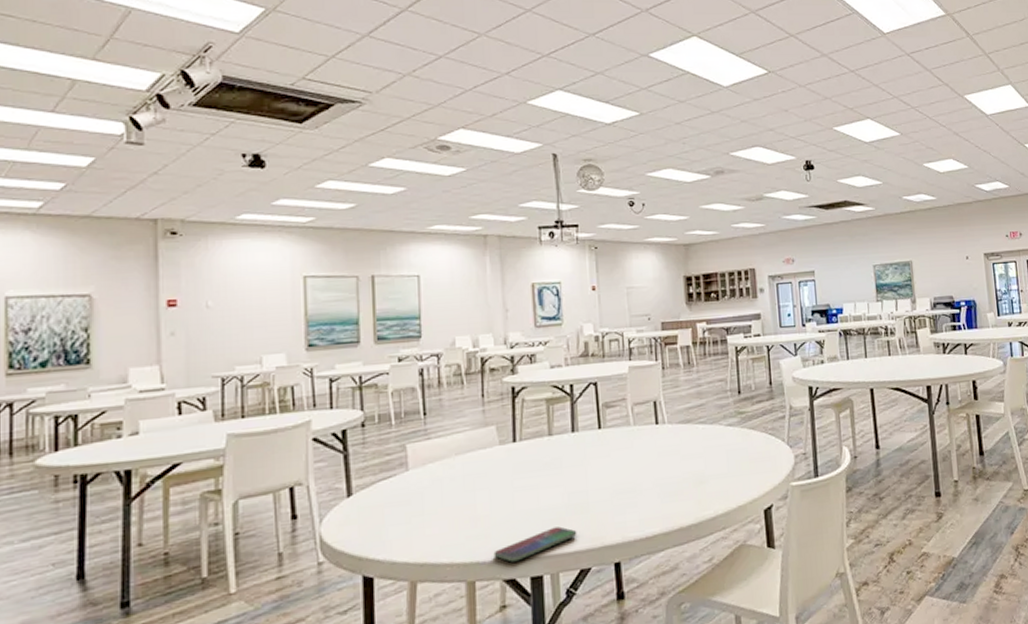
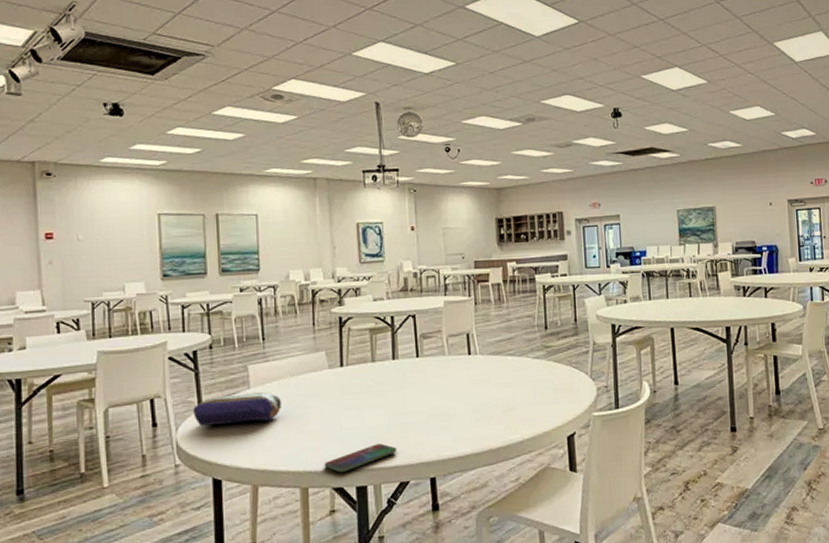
pencil case: none [341,473,445,516] -> present [193,392,282,426]

